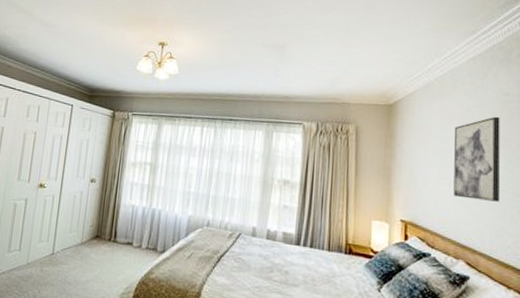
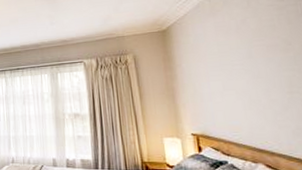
wall art: present [453,116,501,202] -> none [231,22,292,105]

